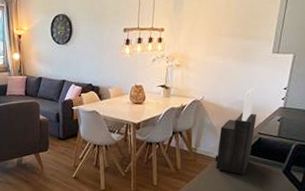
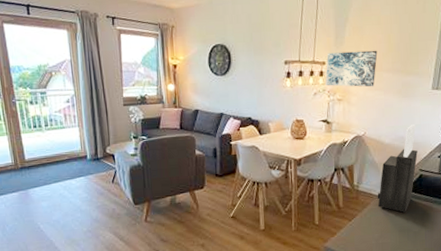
wall art: none [164,15,217,53] -> present [325,50,378,87]

